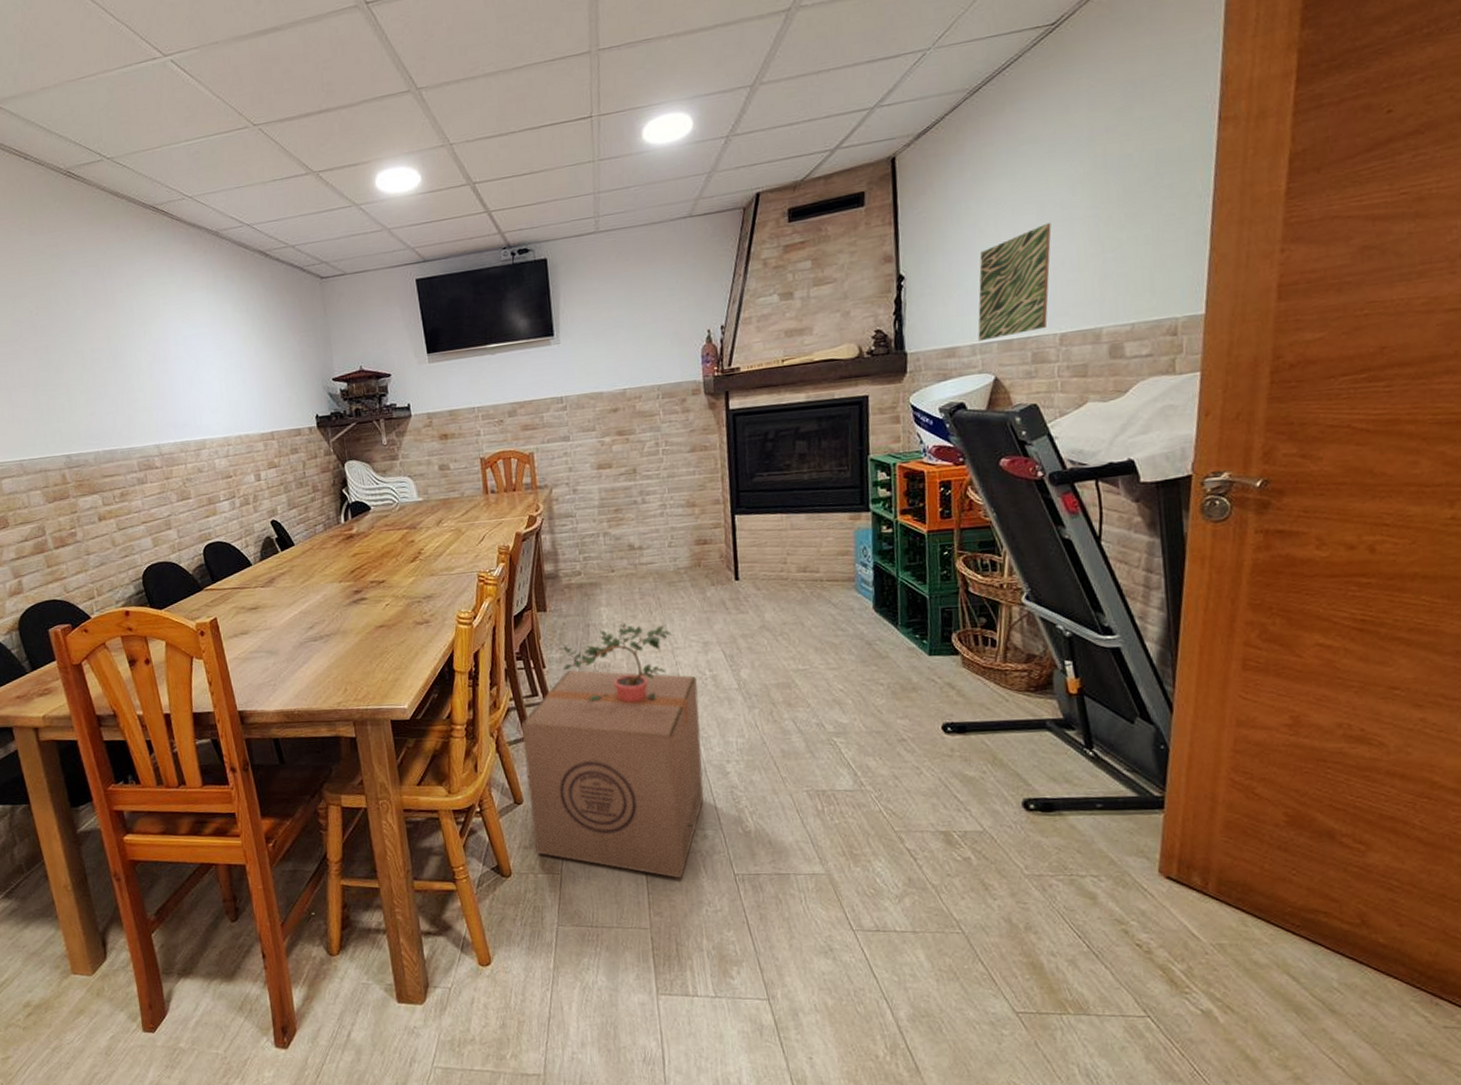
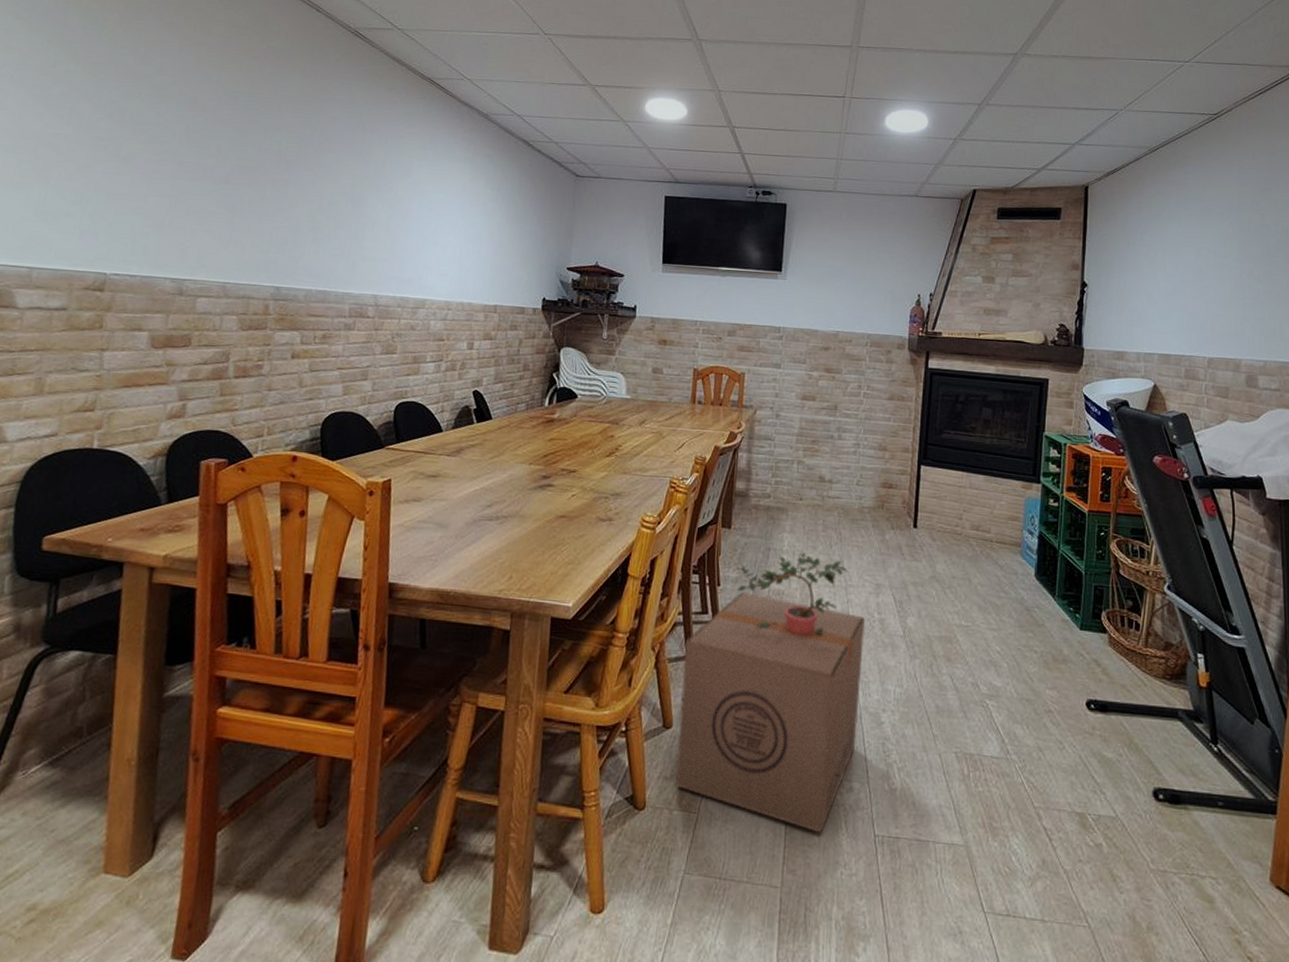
wall art: present [978,222,1052,342] -> none [1143,265,1206,351]

